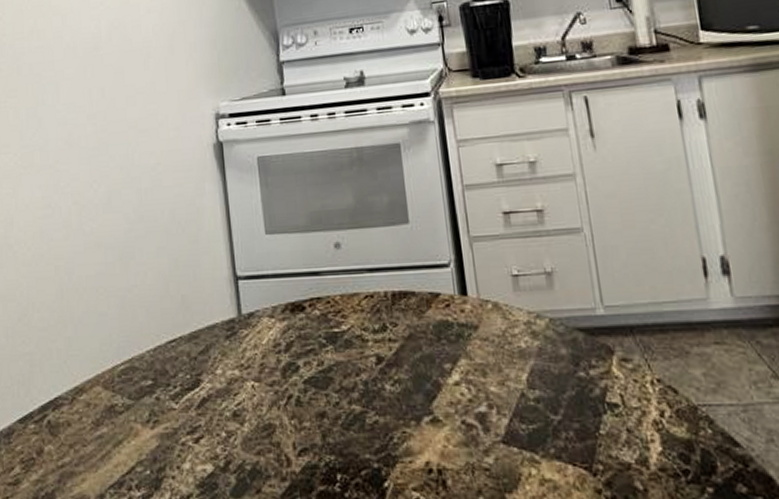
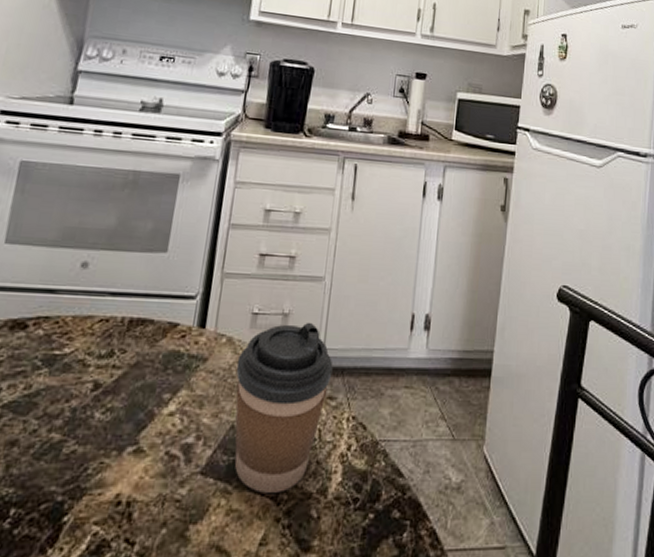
coffee cup: none [509,278,620,463] -> present [234,322,333,493]

